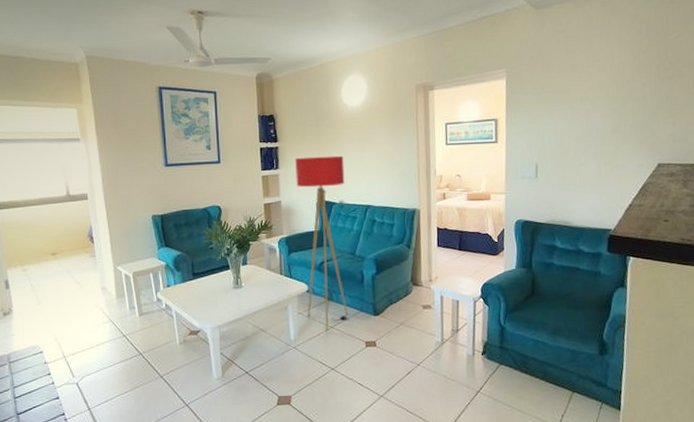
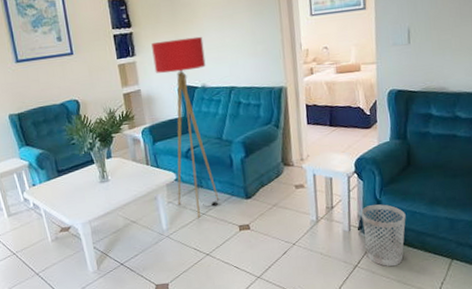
wastebasket: none [485,331,529,395] -> present [361,204,406,267]

